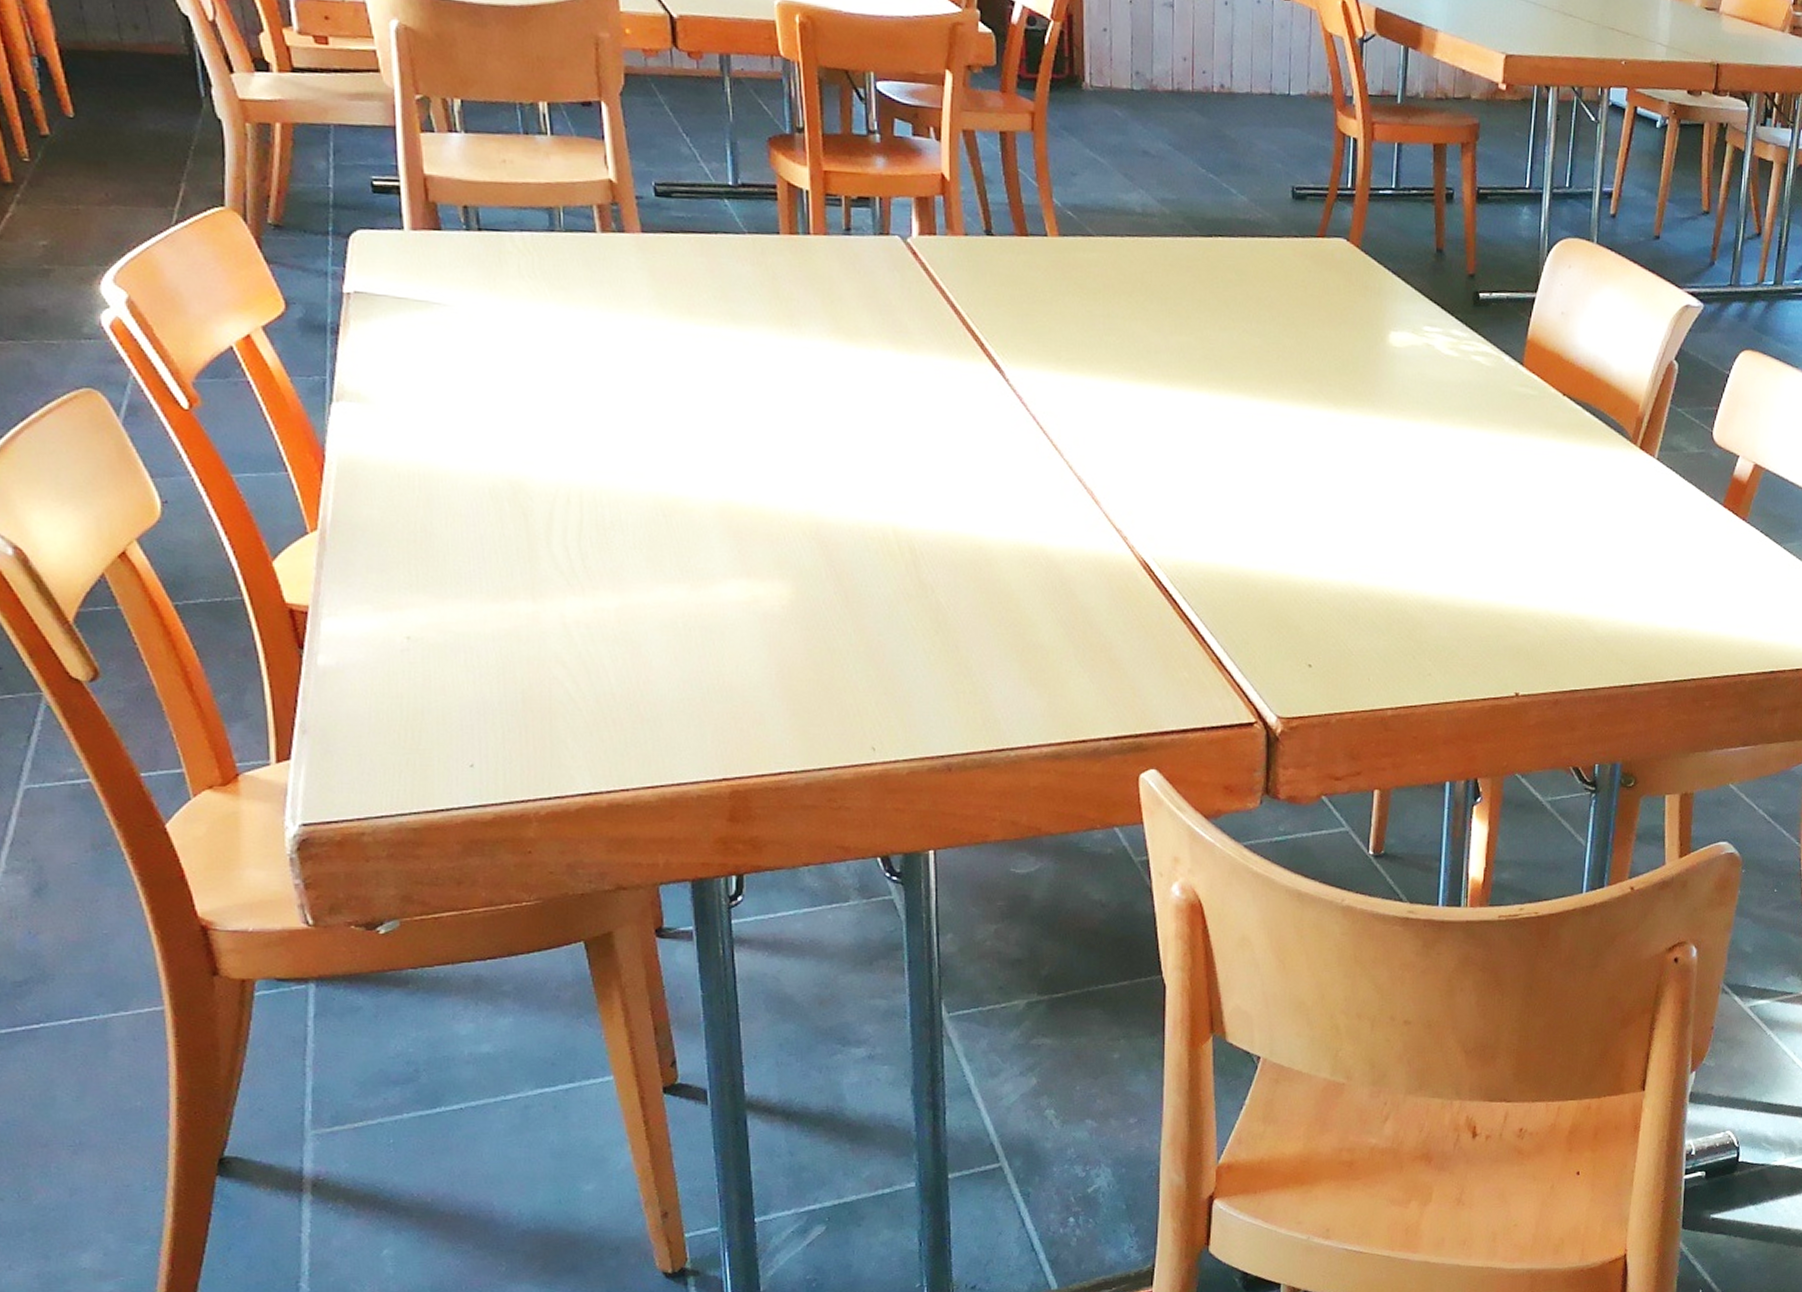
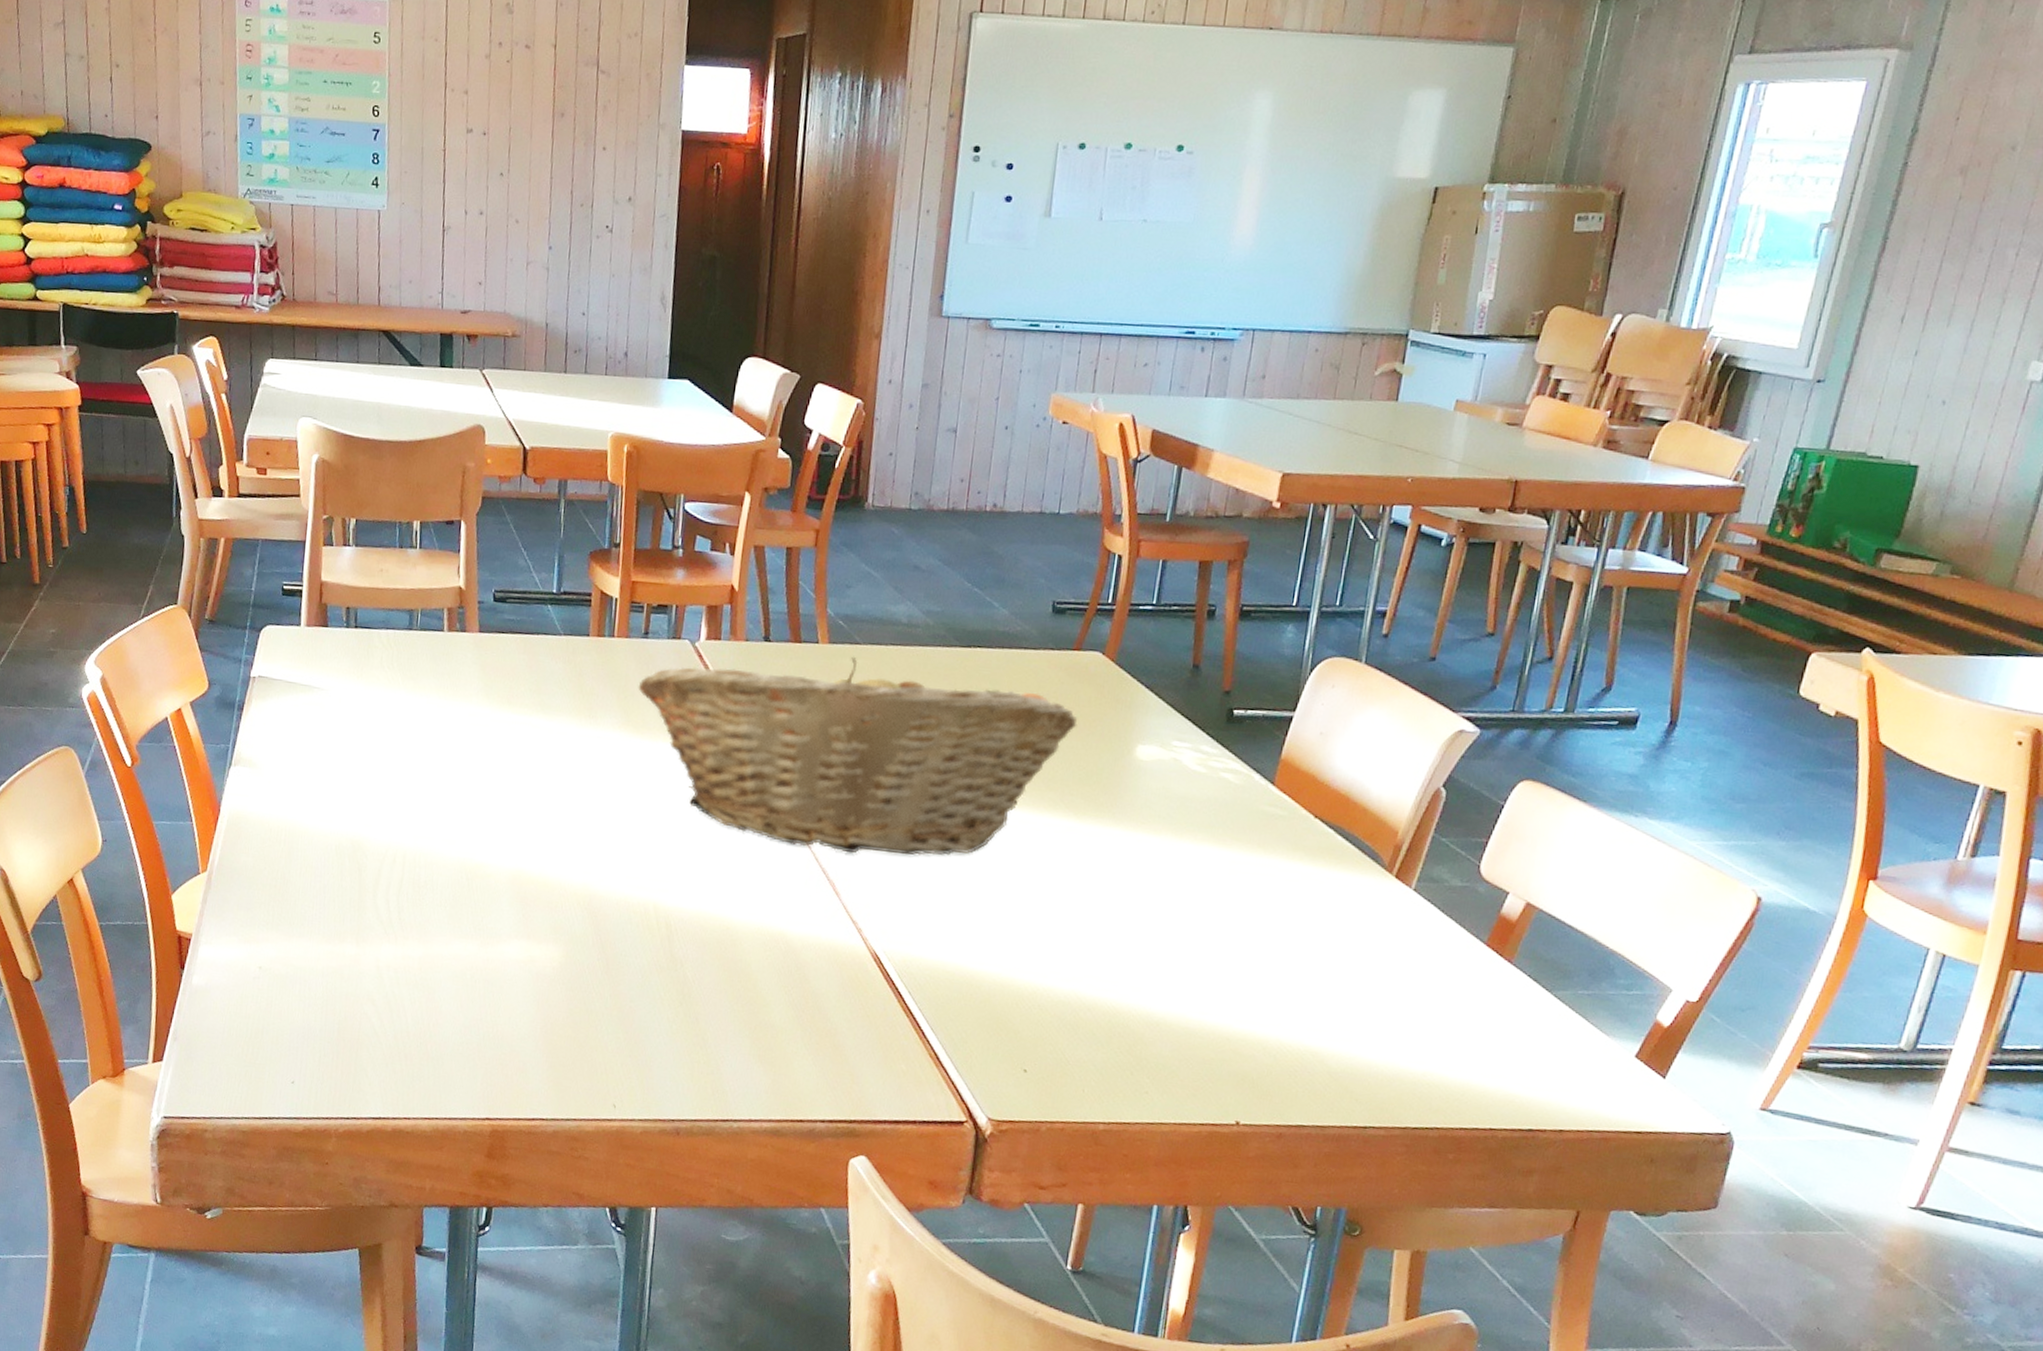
fruit basket: none [845,249,1329,459] -> present [638,656,1078,856]

